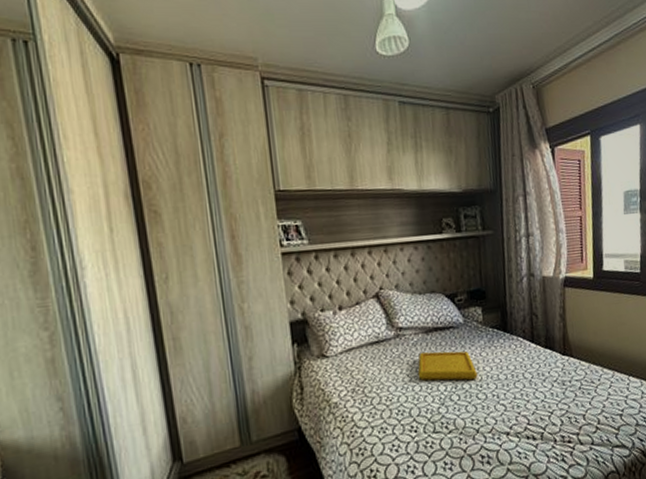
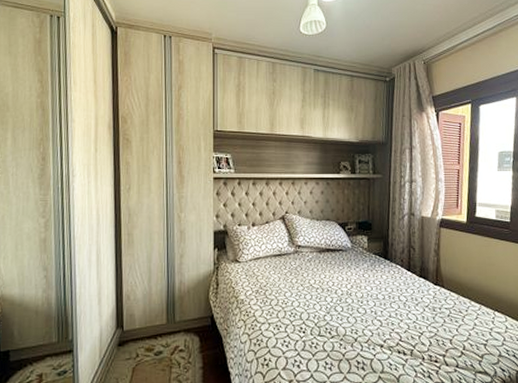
serving tray: present [417,351,478,381] -> none [310,267,360,296]

